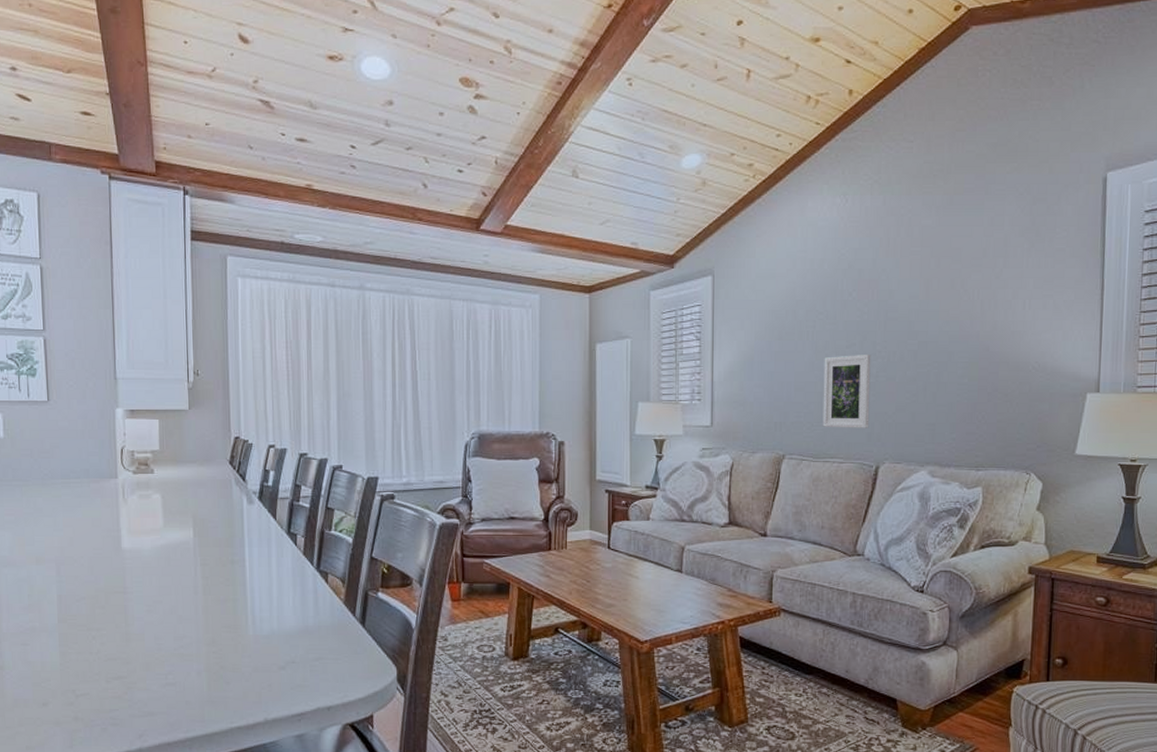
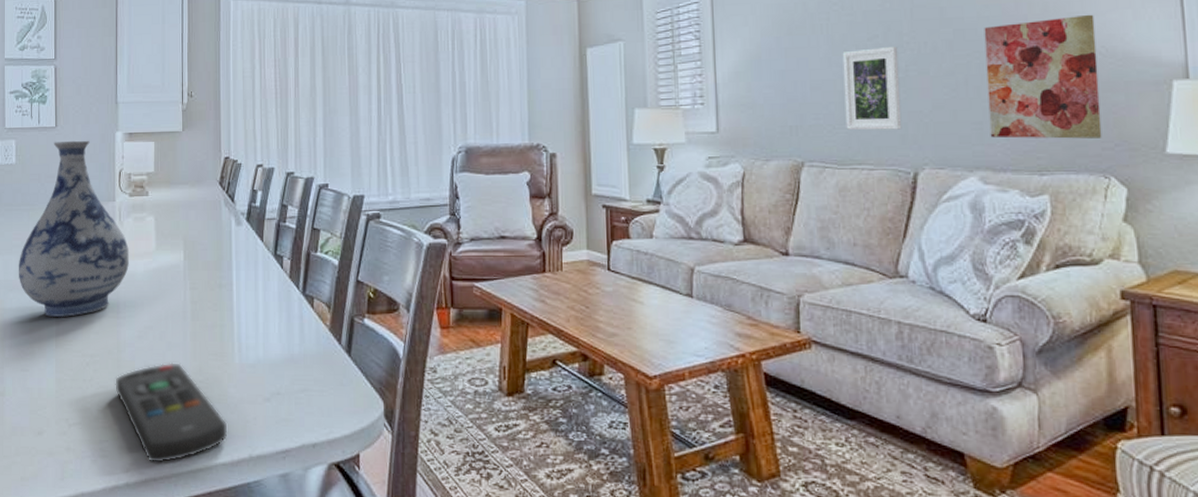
vase: none [13,416,135,592] -> present [19,140,129,317]
remote control: none [124,635,242,728] -> present [115,362,228,463]
wall art: none [940,333,1032,440] -> present [984,14,1102,139]

